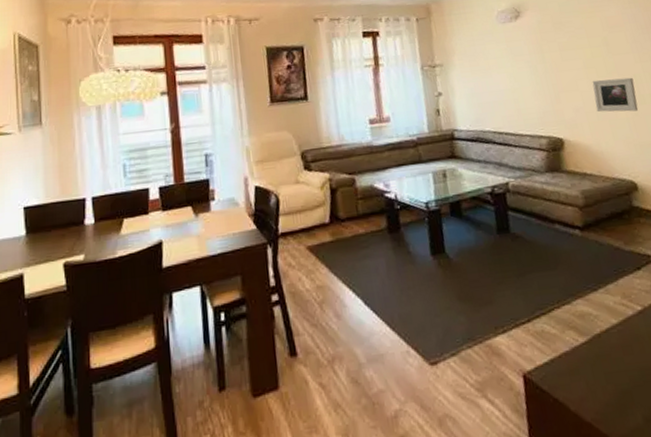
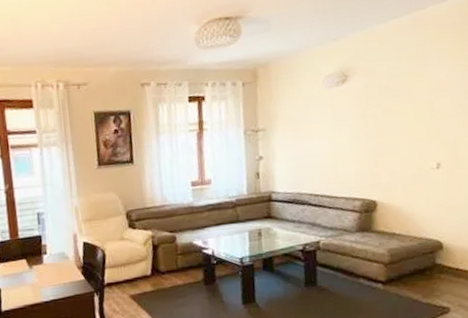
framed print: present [592,77,639,112] -> none [412,142,455,176]

